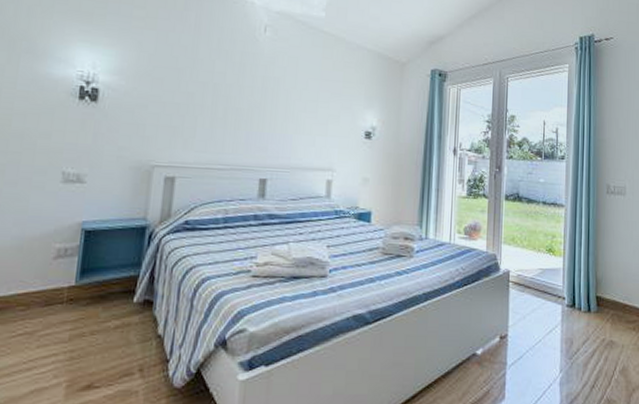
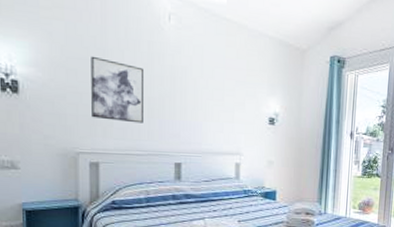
wall art: none [173,65,234,136] -> present [91,56,143,124]

